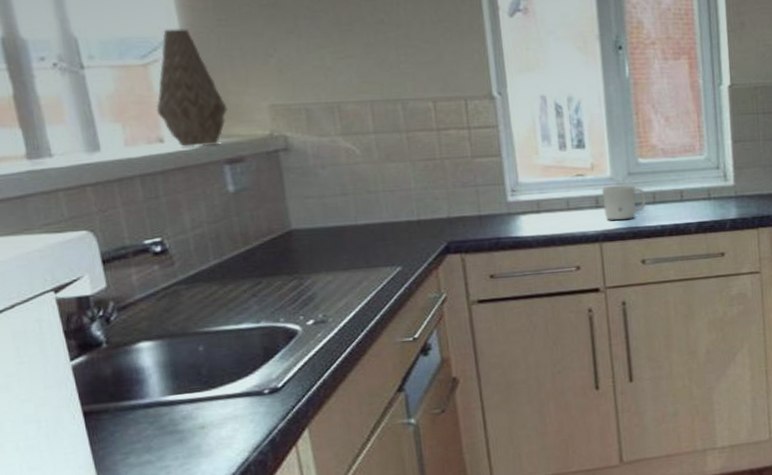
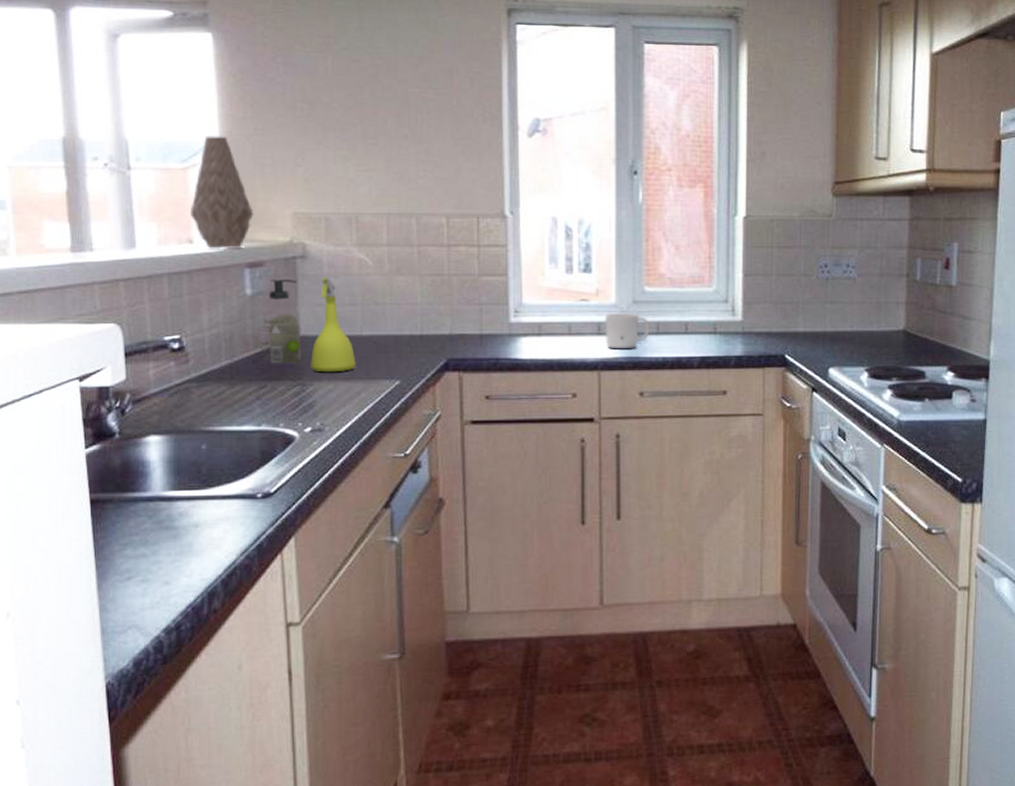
soap dispenser: none [247,173,296,260] -> present [260,279,302,364]
spray bottle: none [305,168,354,265] -> present [311,277,356,373]

